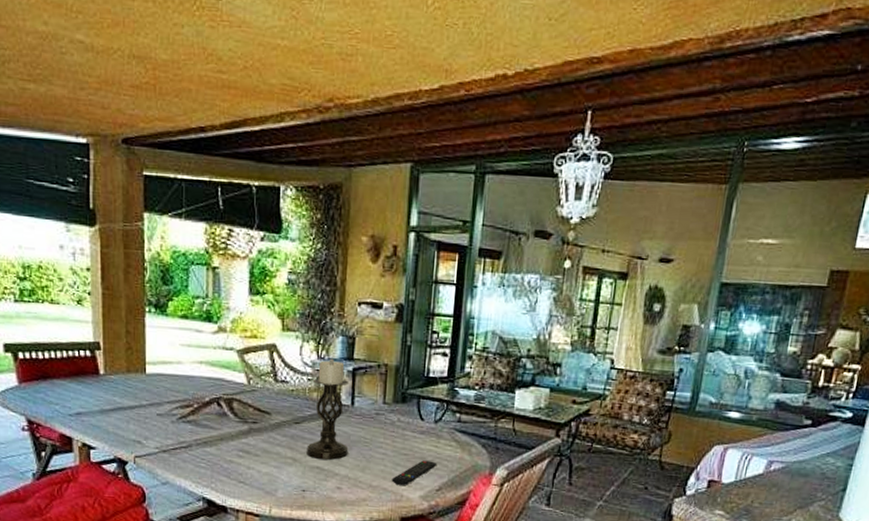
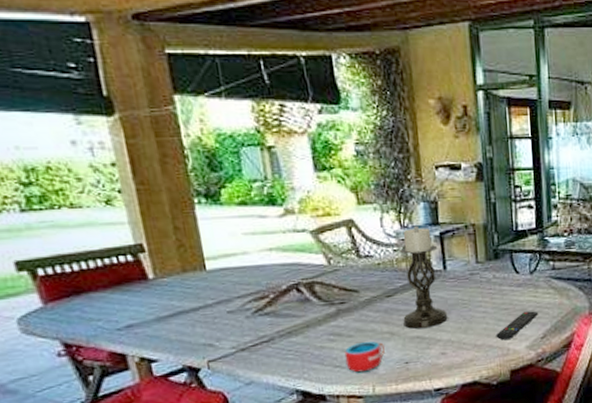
mug: none [249,463,287,492] -> present [344,341,386,373]

